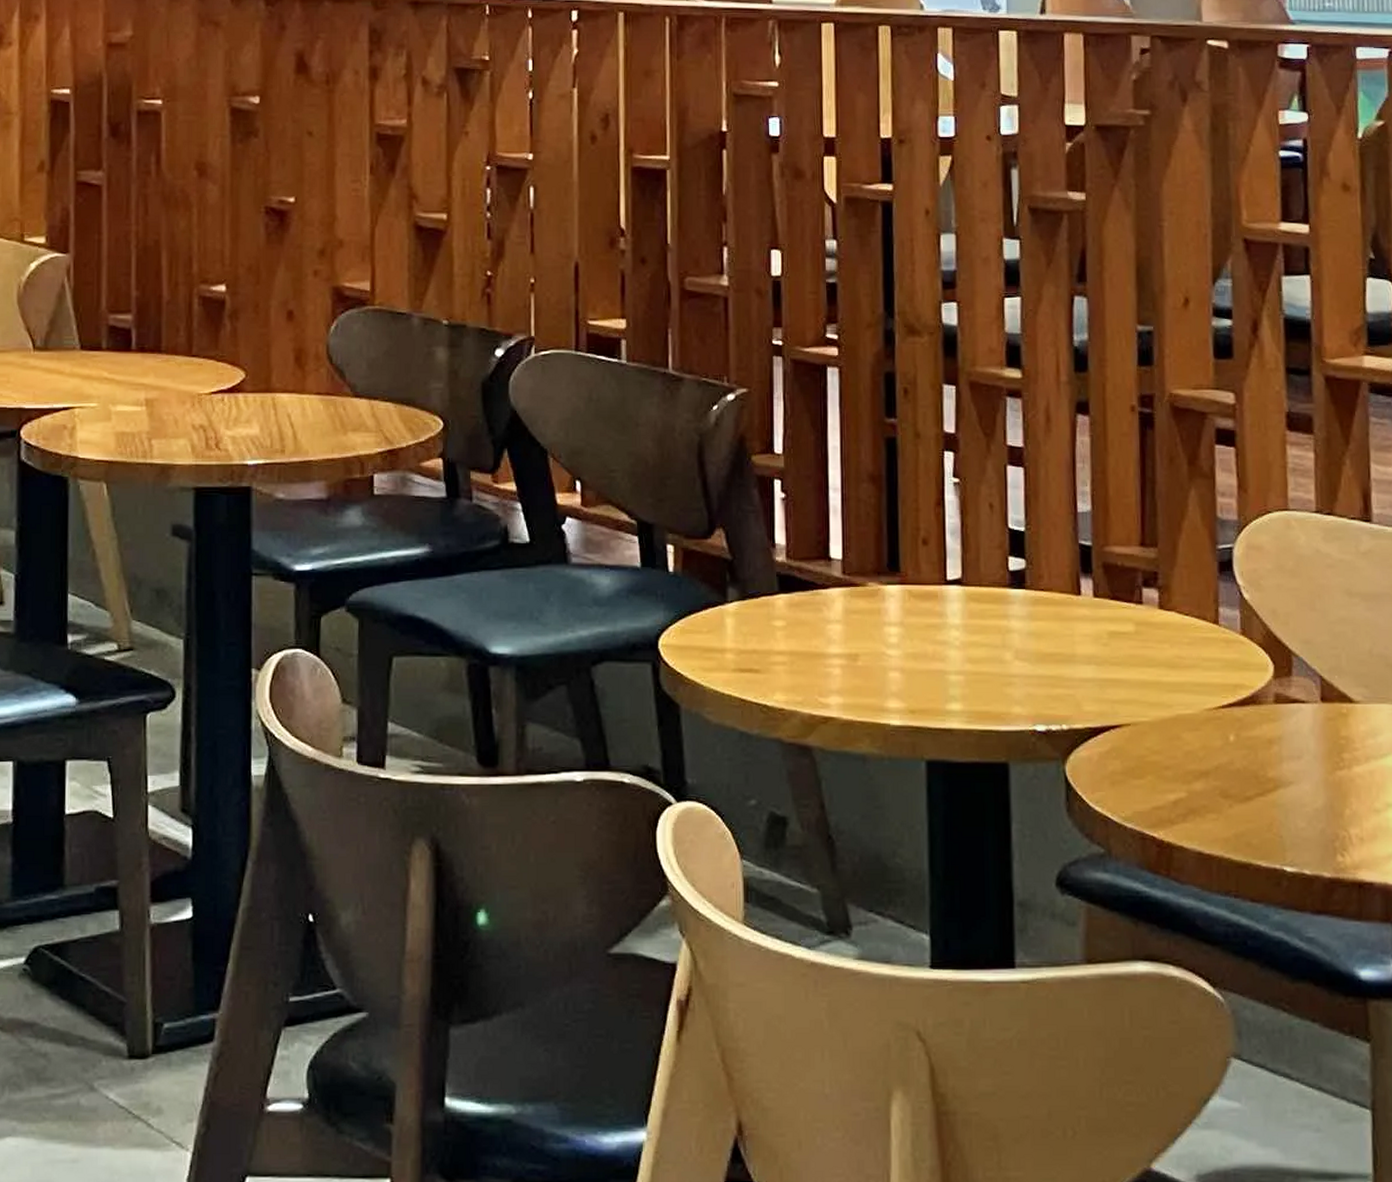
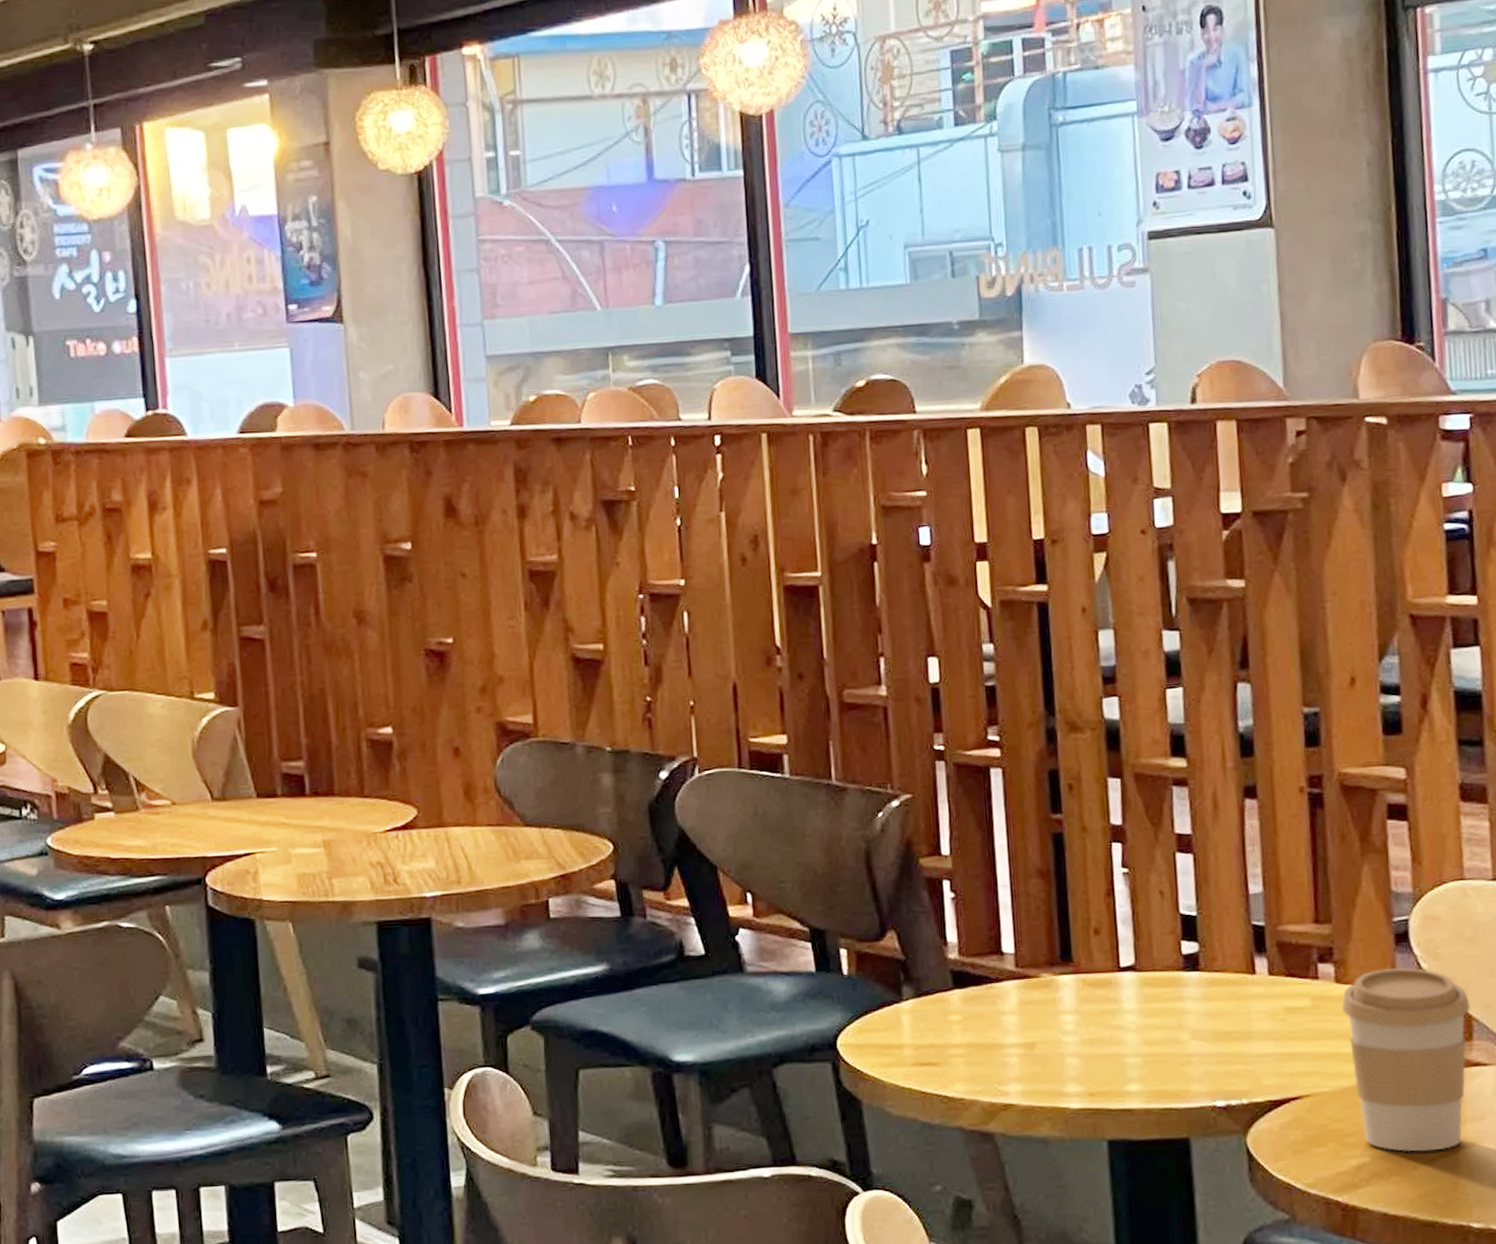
coffee cup: none [1164,596,1291,789] -> present [1341,968,1471,1152]

